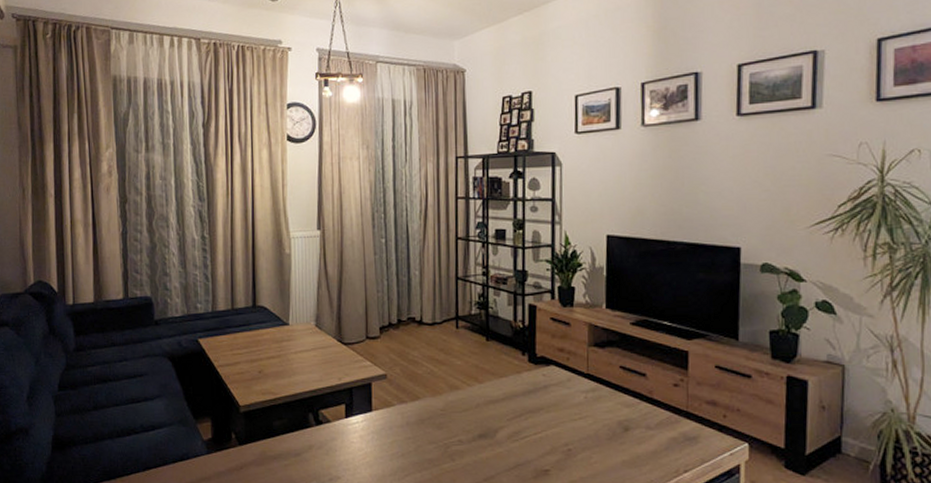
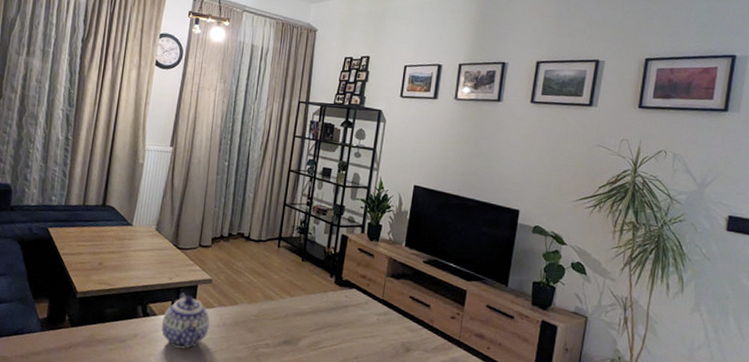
teapot: none [337,393,391,456] -> present [161,293,210,349]

